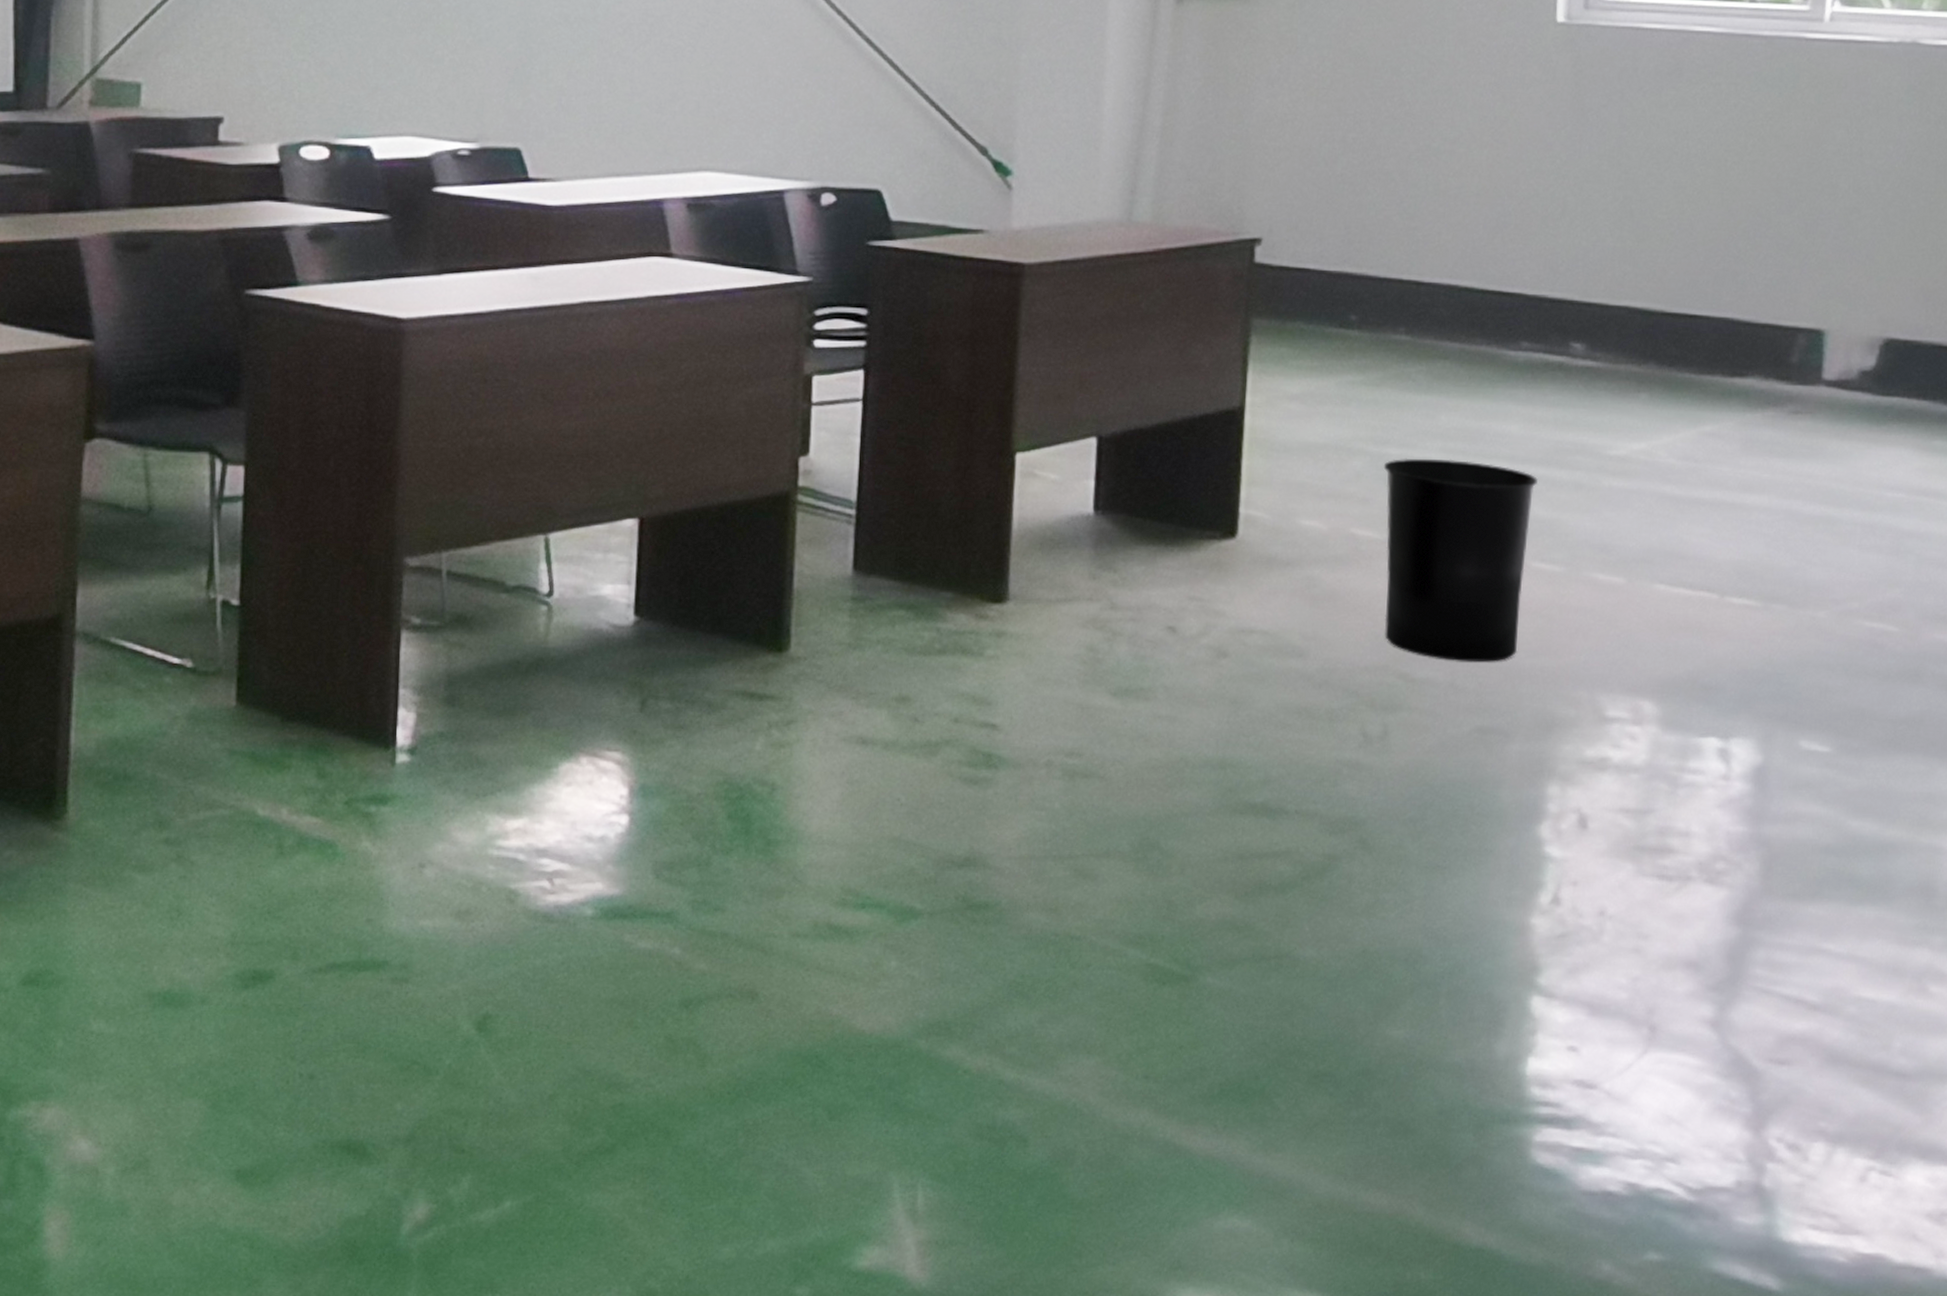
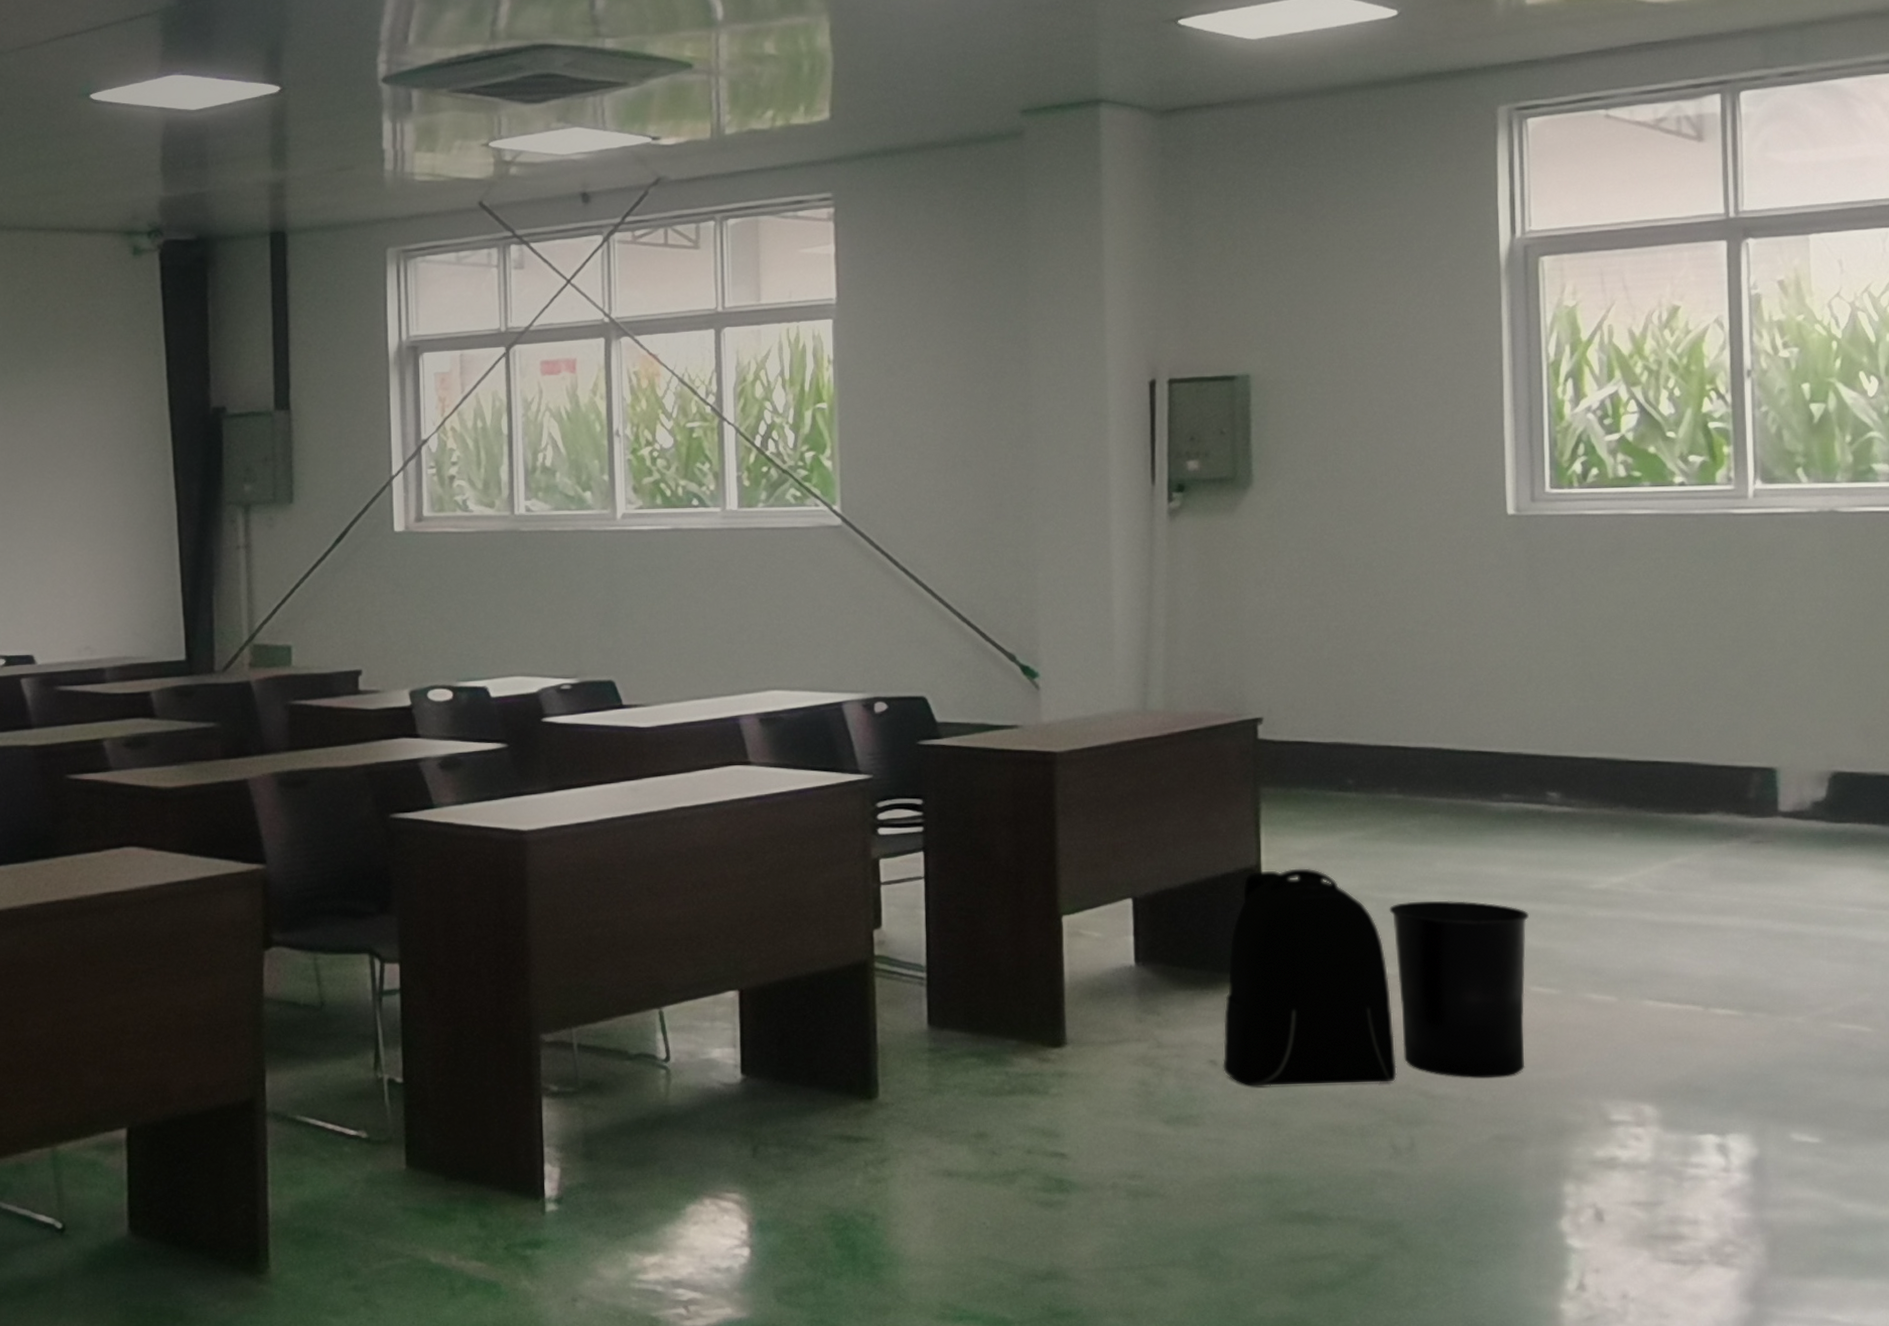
backpack: none [1182,413,1377,662] -> present [1223,868,1397,1086]

